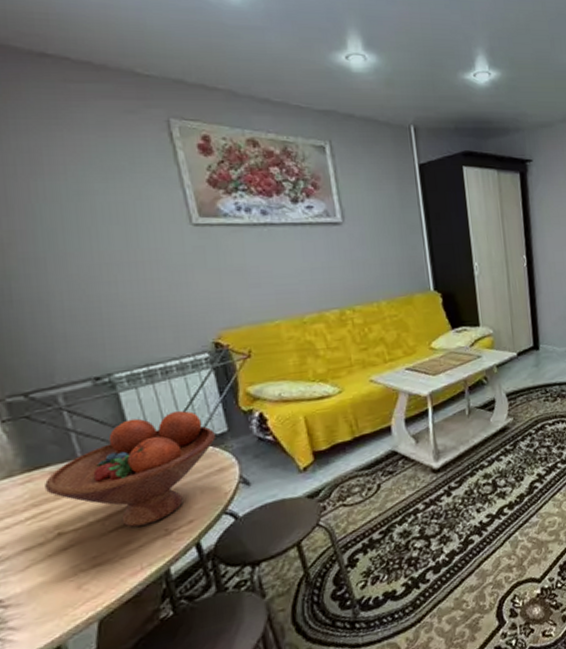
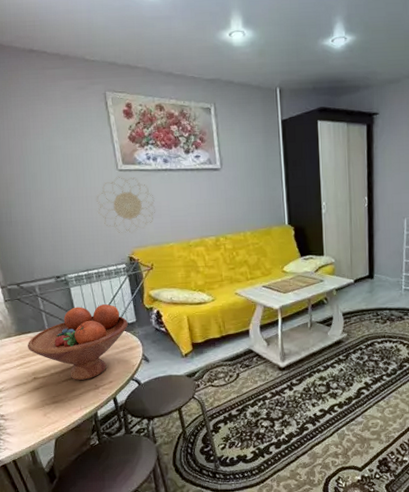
decorative wall piece: none [157,232,253,312] -> present [95,176,156,234]

